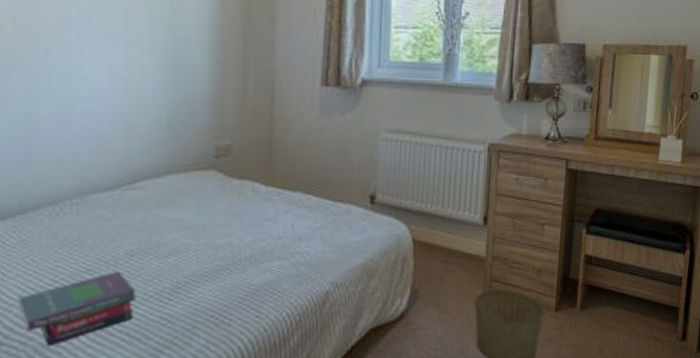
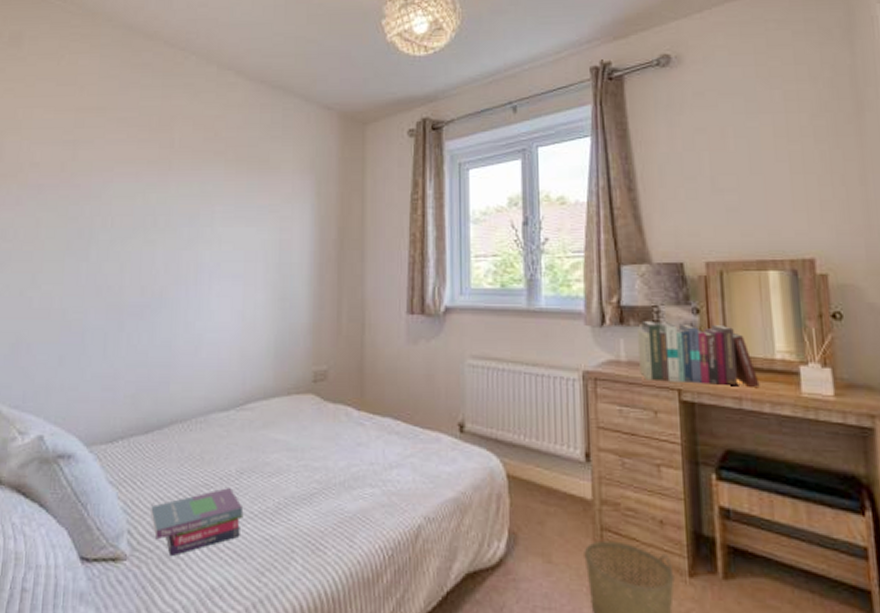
books: none [537,96,630,157] -> present [636,320,760,389]

